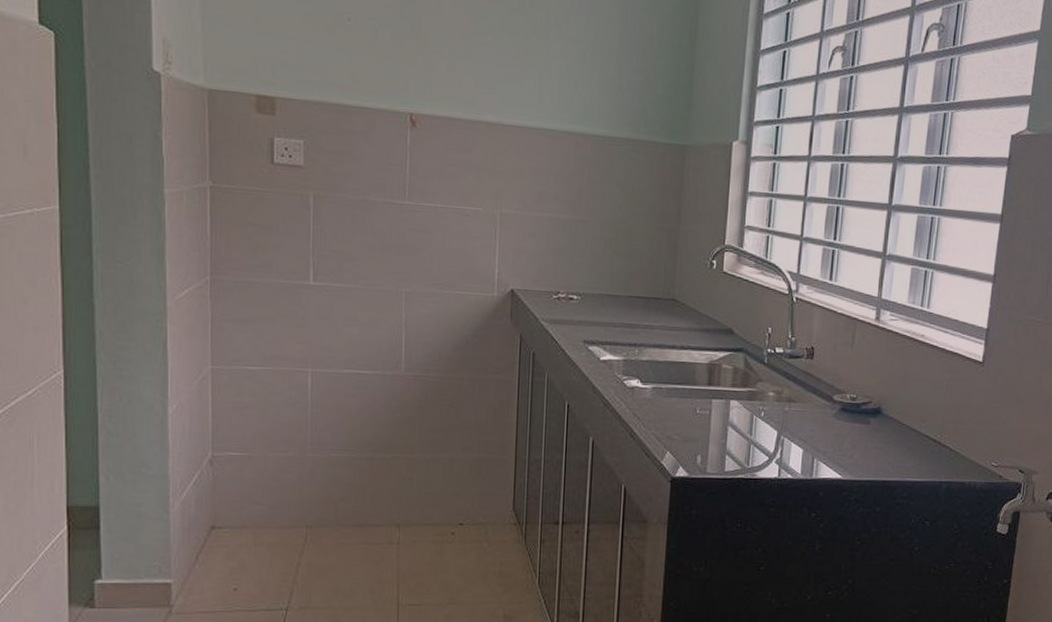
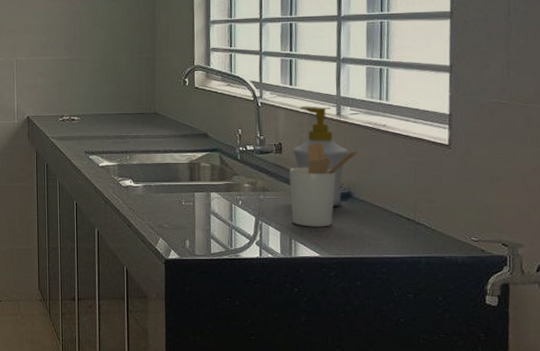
utensil holder: none [816,349,895,446] -> present [288,142,360,227]
soap bottle: none [825,306,883,423] -> present [293,106,349,206]

